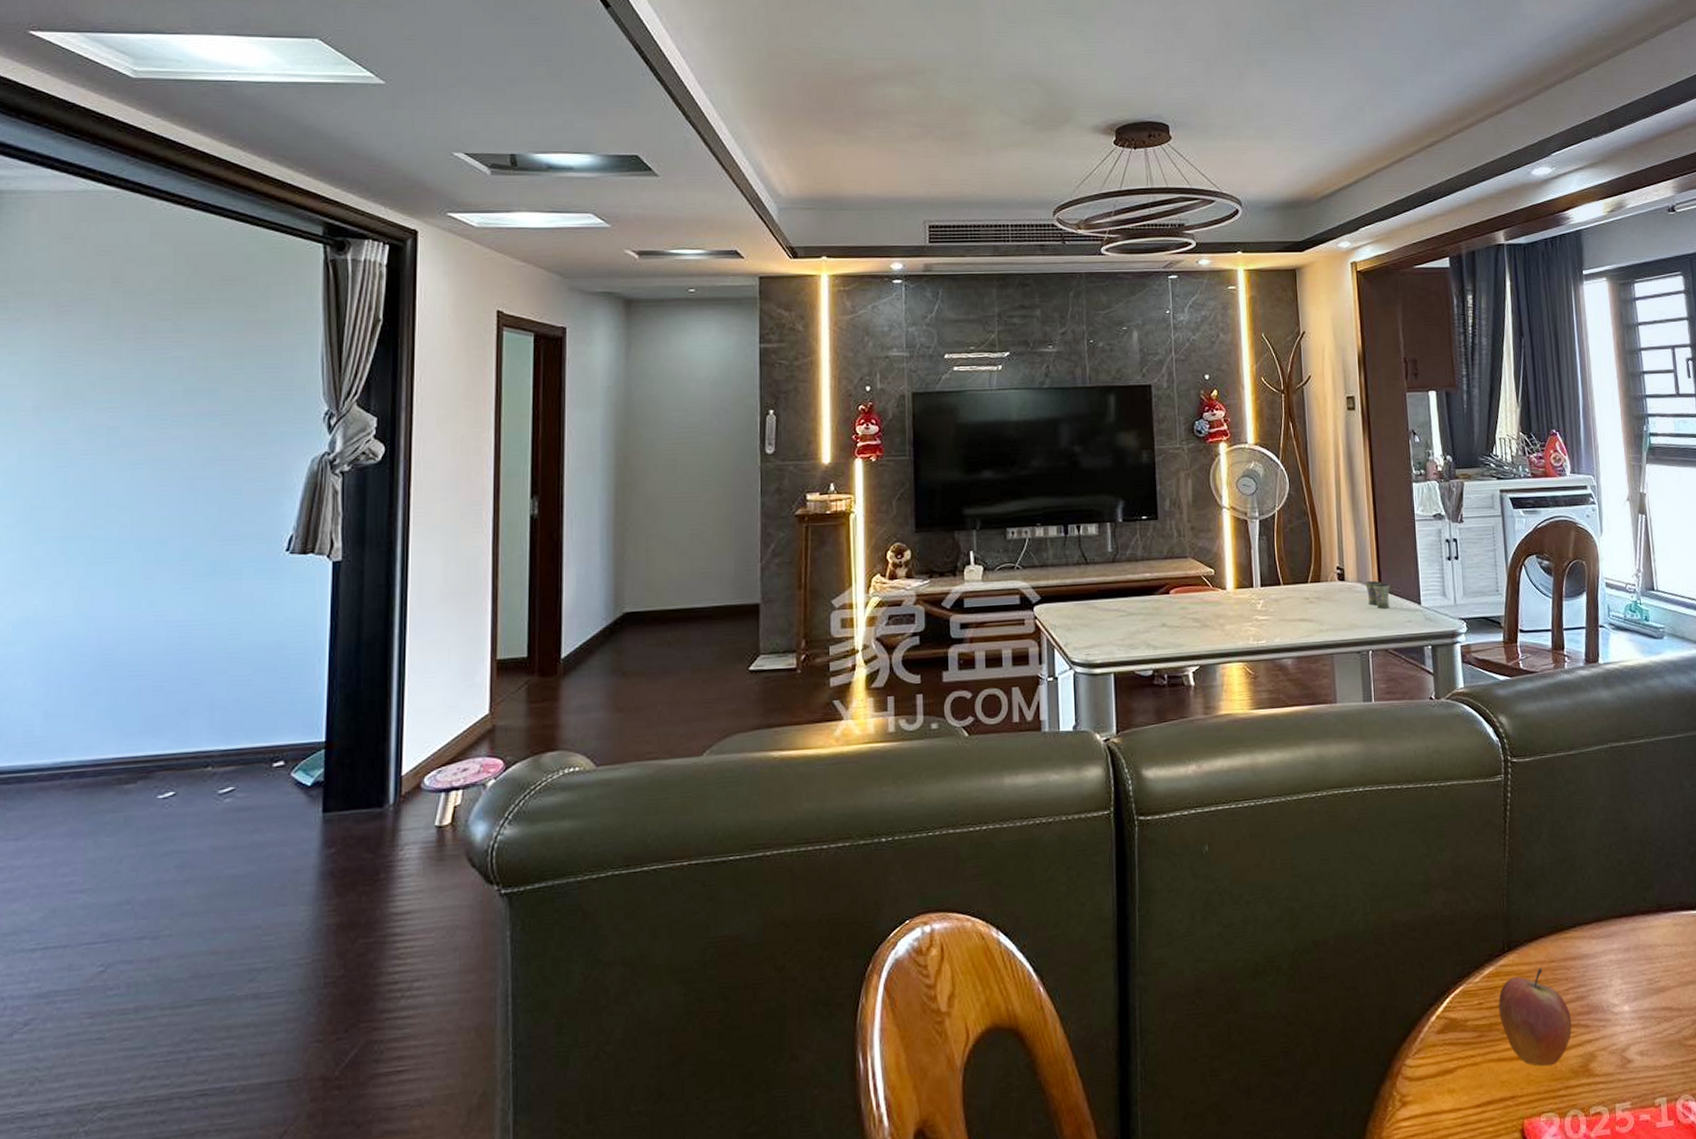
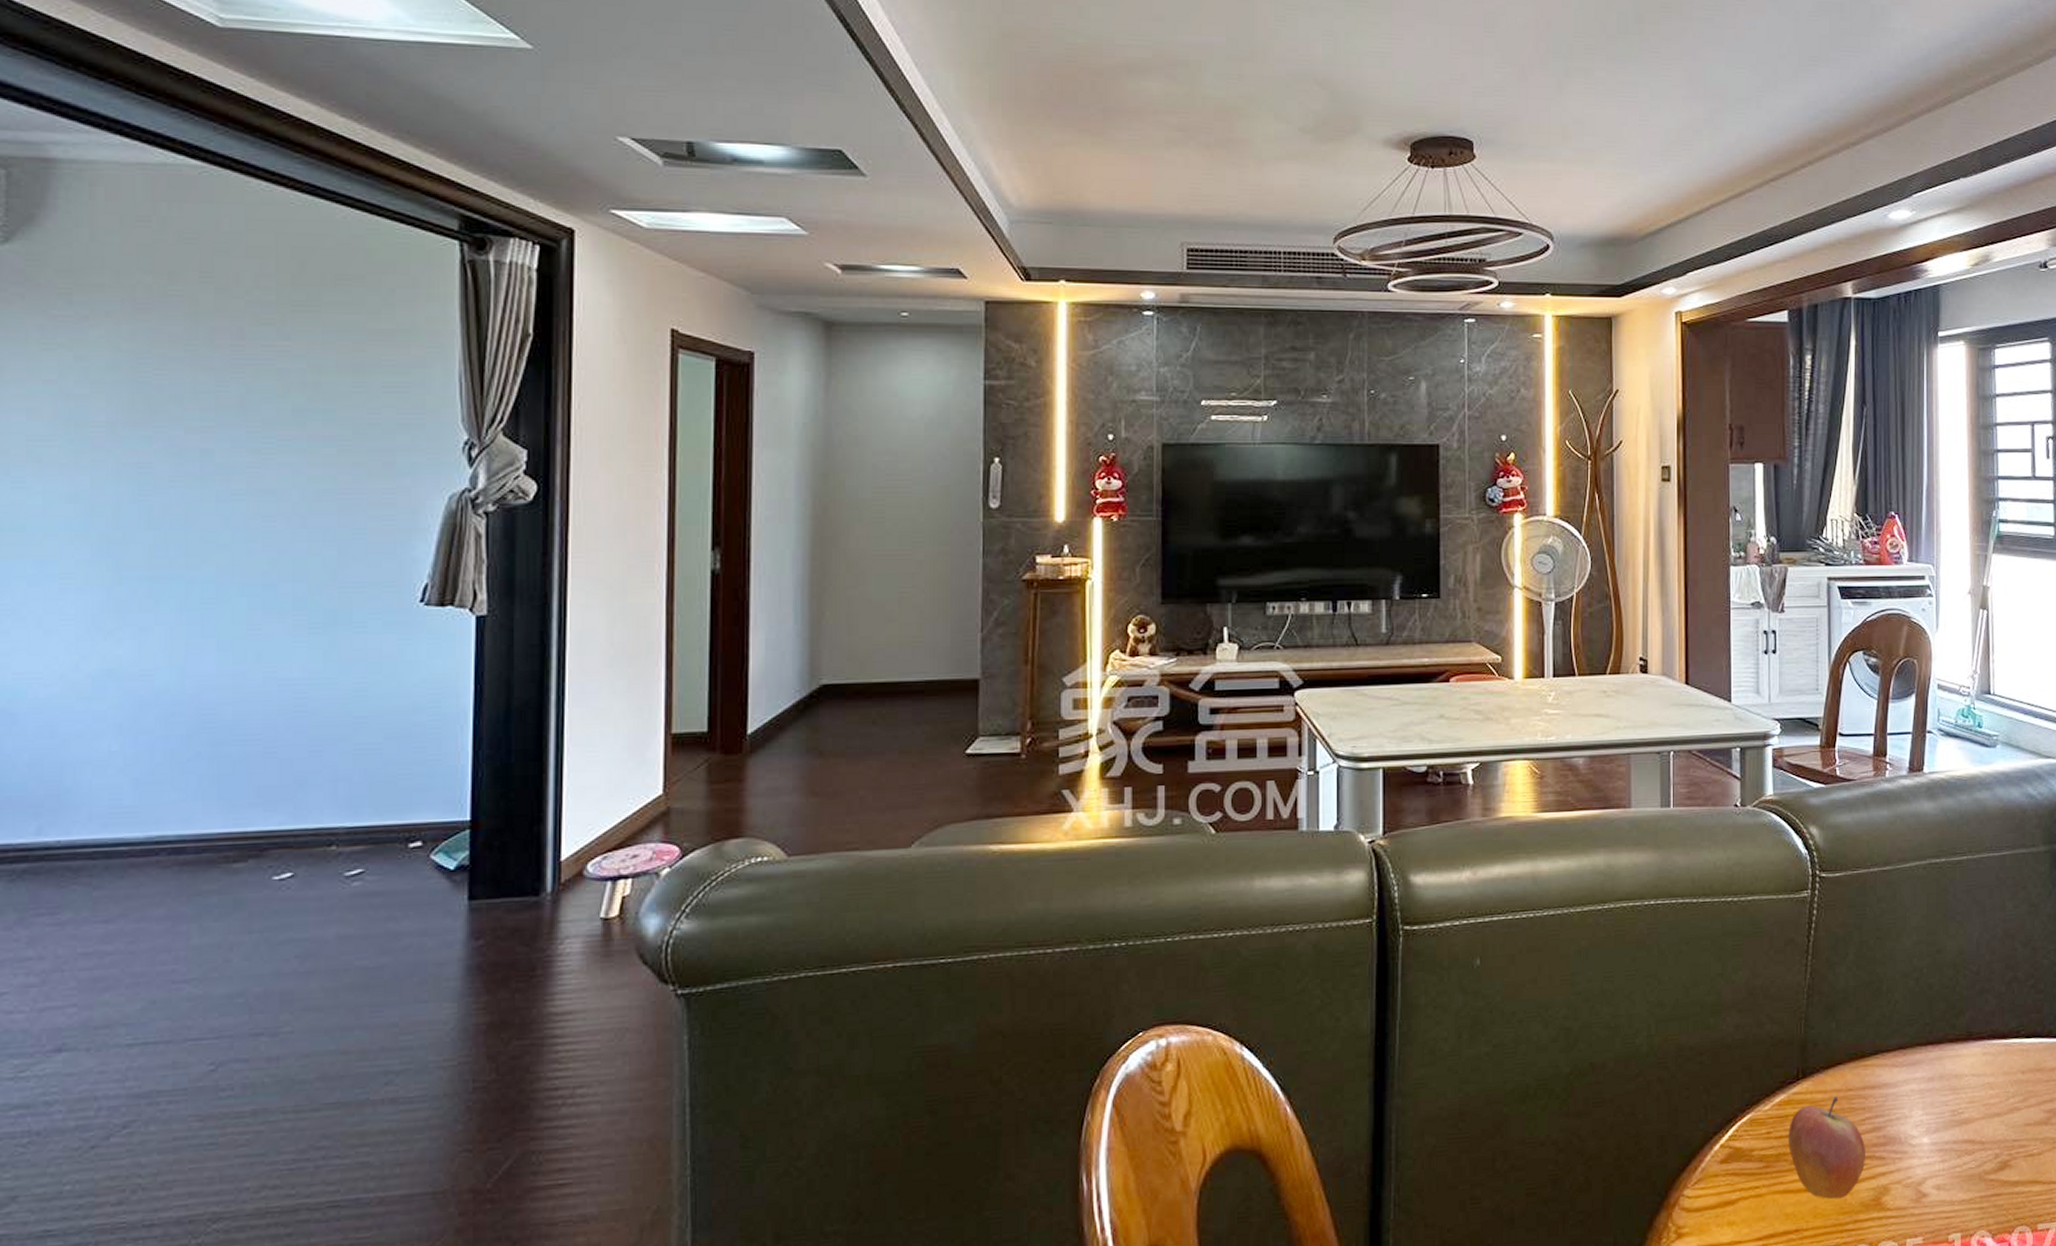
cup: present [1365,580,1390,609] -> none [1670,674,1698,706]

